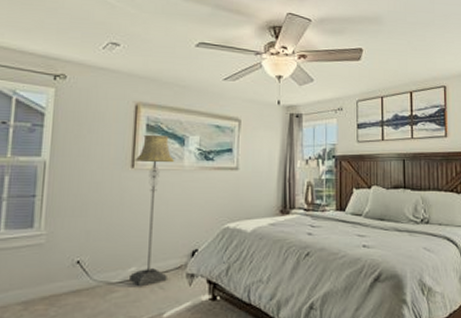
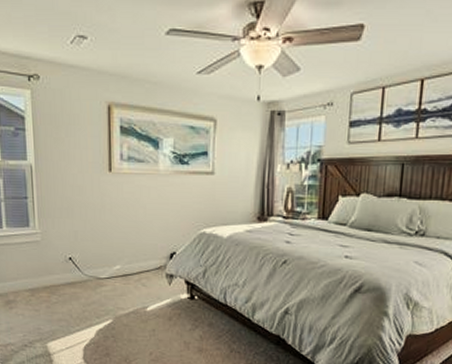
floor lamp: present [130,134,175,287] -> none [111,137,150,283]

